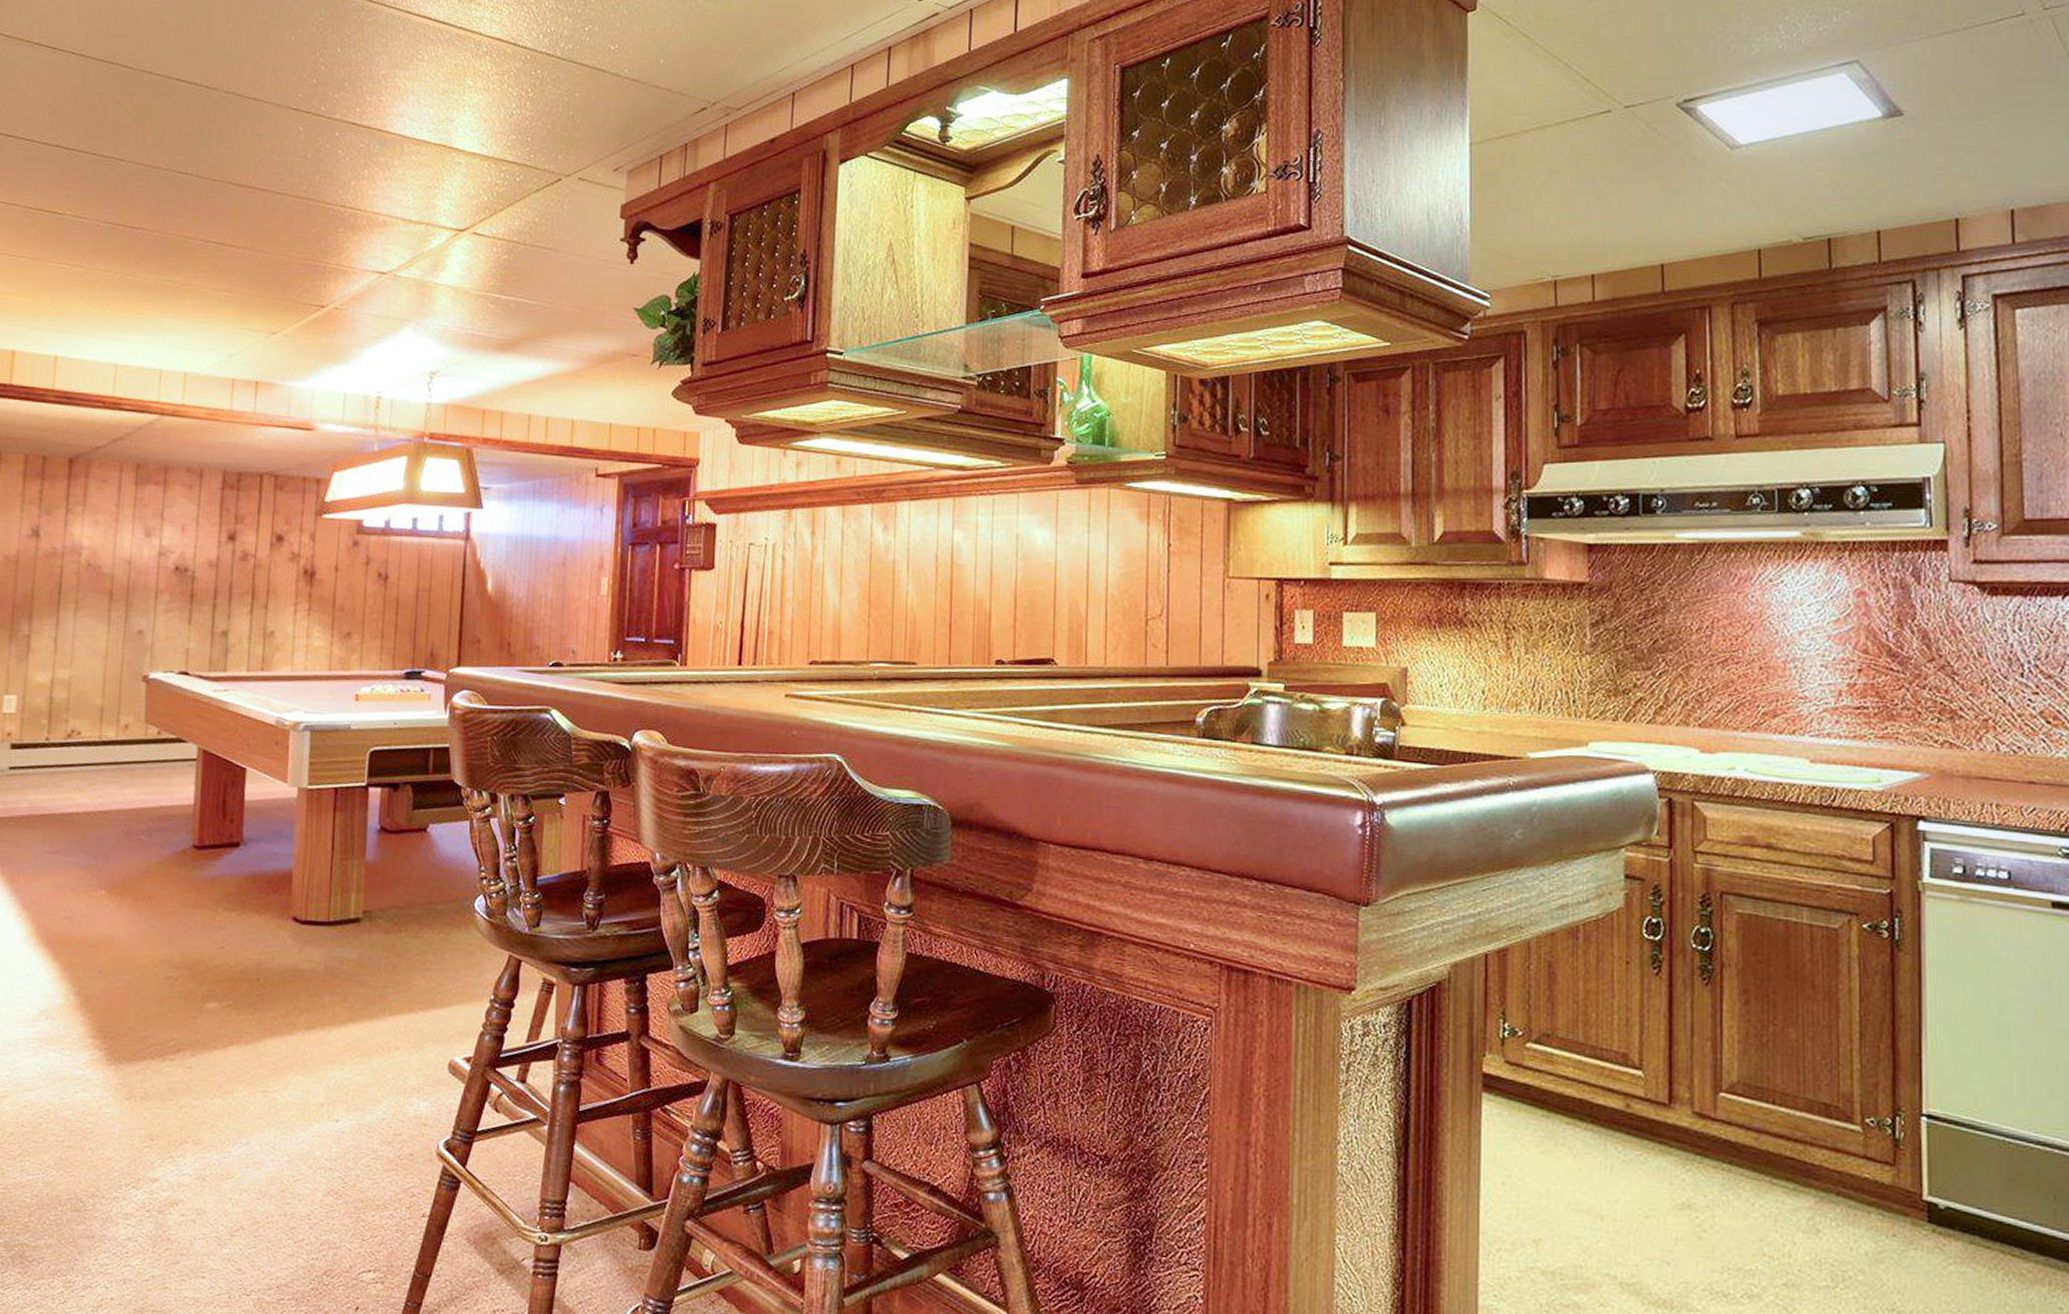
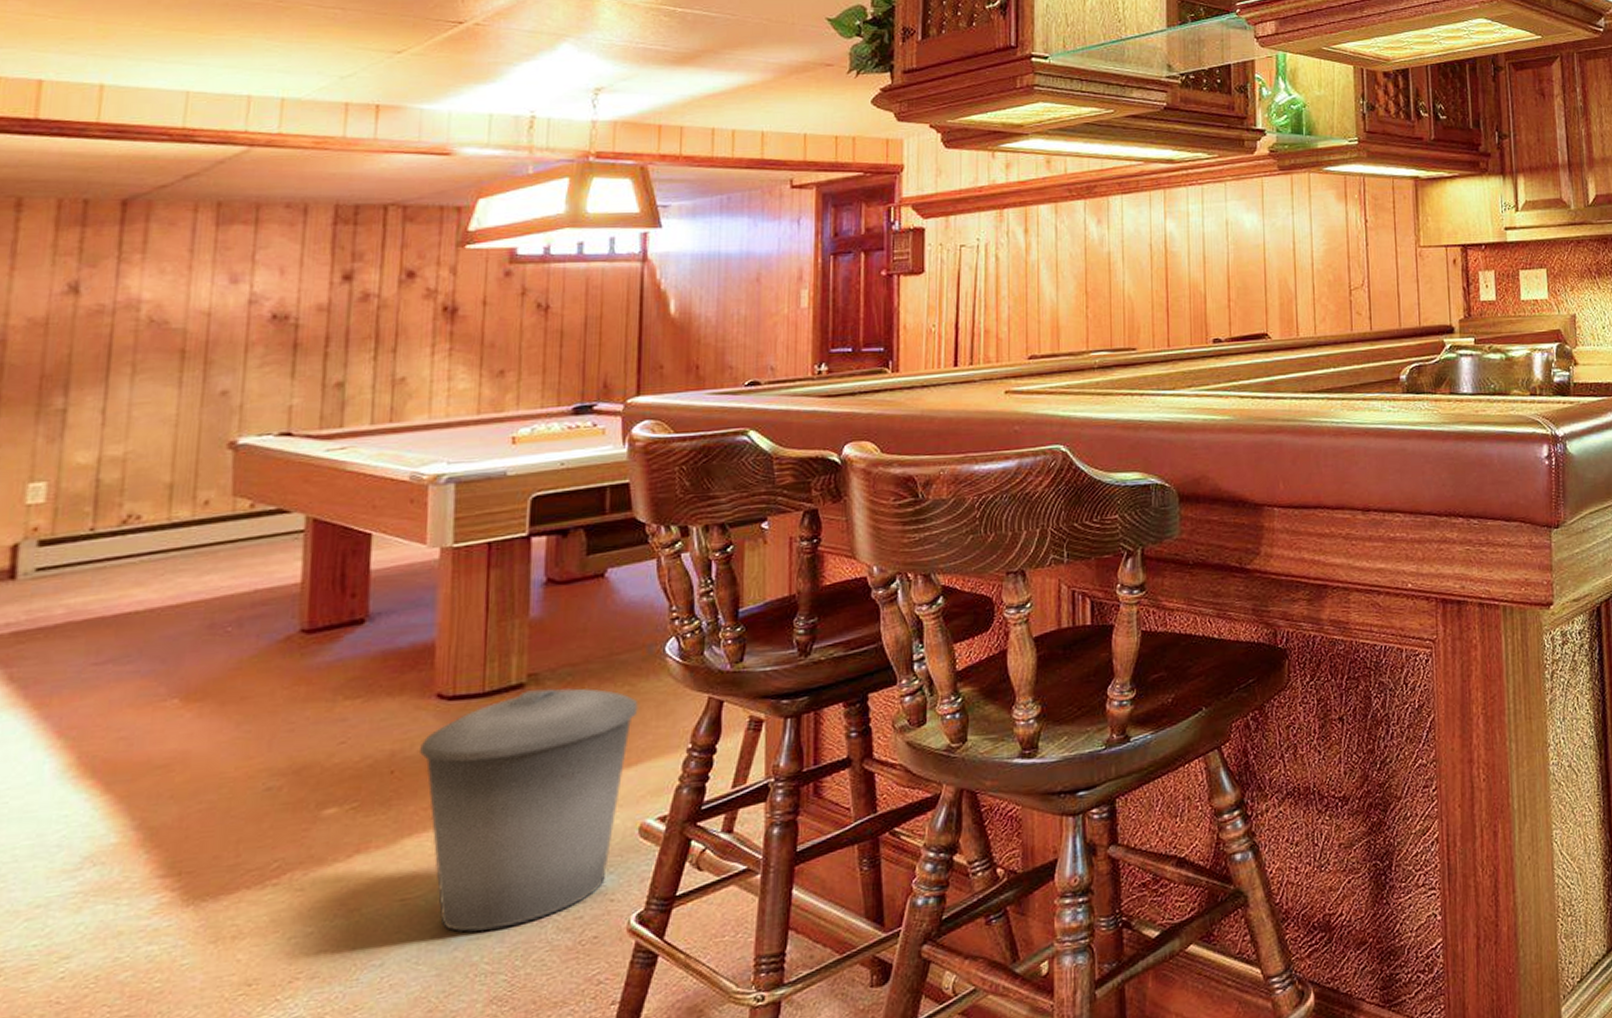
trash can: none [279,925,451,1132] -> present [420,688,639,933]

